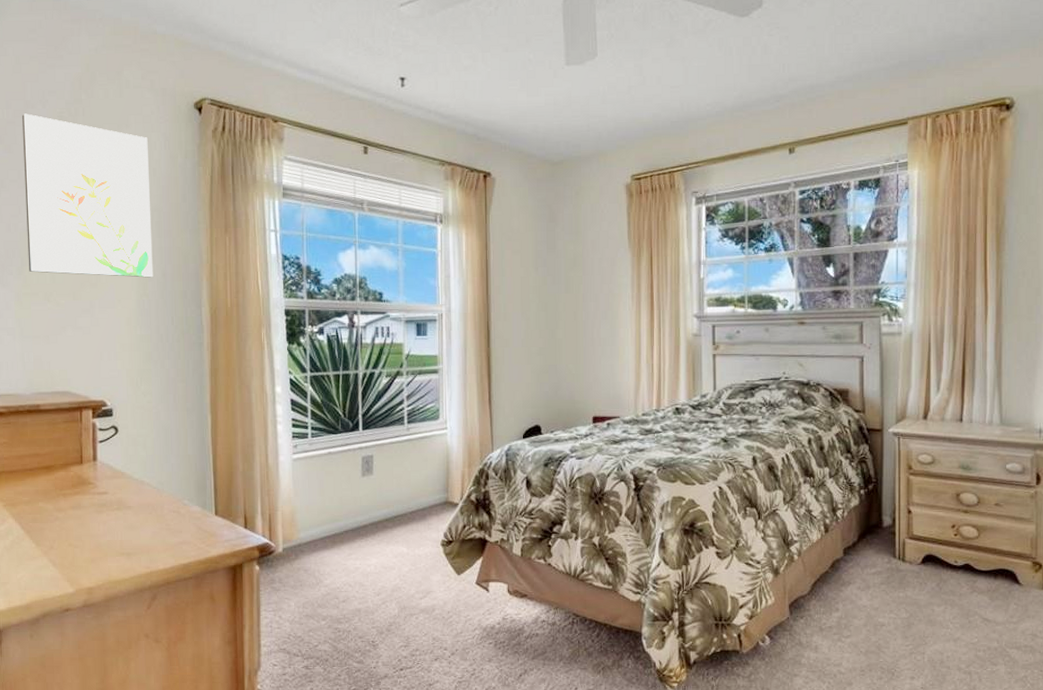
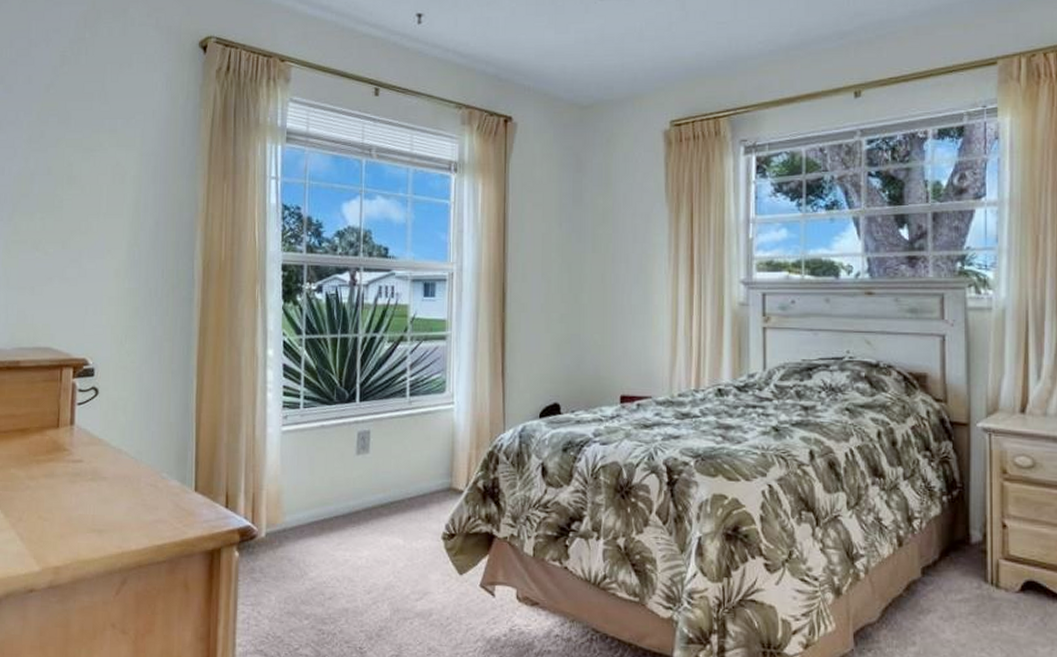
wall art: present [22,113,153,278] -> none [19,52,149,227]

